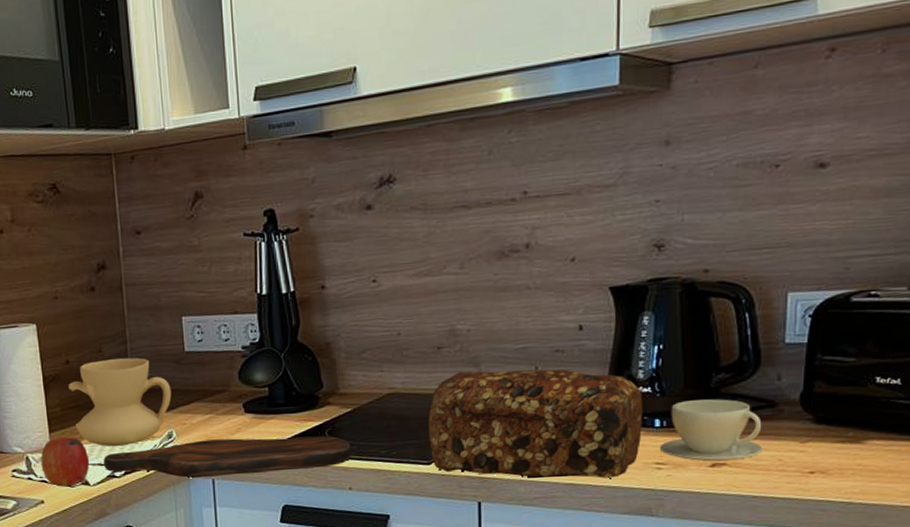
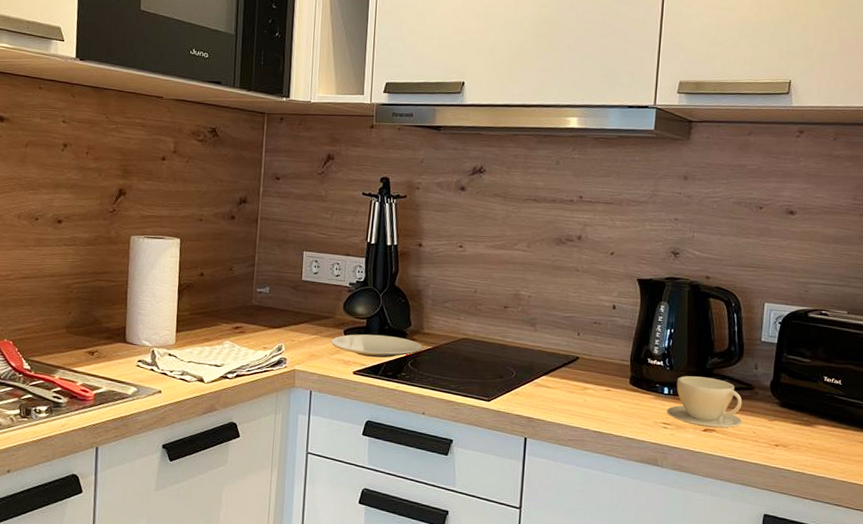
fruit: present [40,437,90,487] -> none [164,337,208,382]
ceramic jug: present [68,357,172,447] -> none [199,277,286,353]
cutting board: present [103,435,351,478] -> none [218,356,428,393]
plate: none [229,402,340,432] -> present [331,334,422,358]
bread loaf: present [428,369,642,478] -> none [490,329,656,431]

